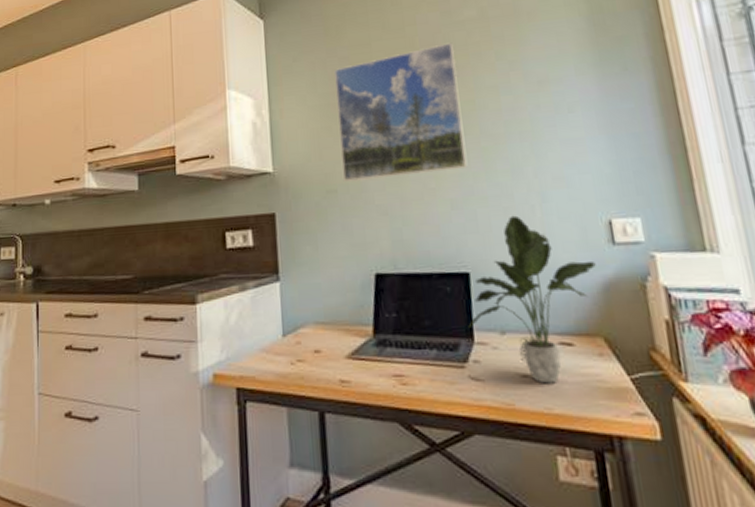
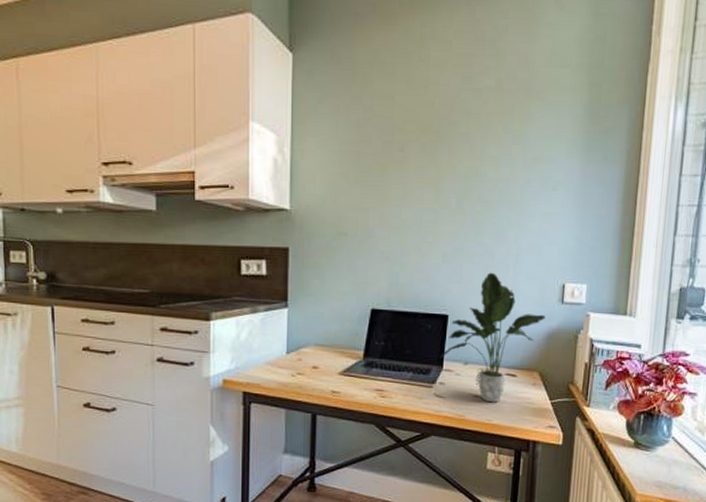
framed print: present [333,42,468,182] -> none [353,108,470,228]

